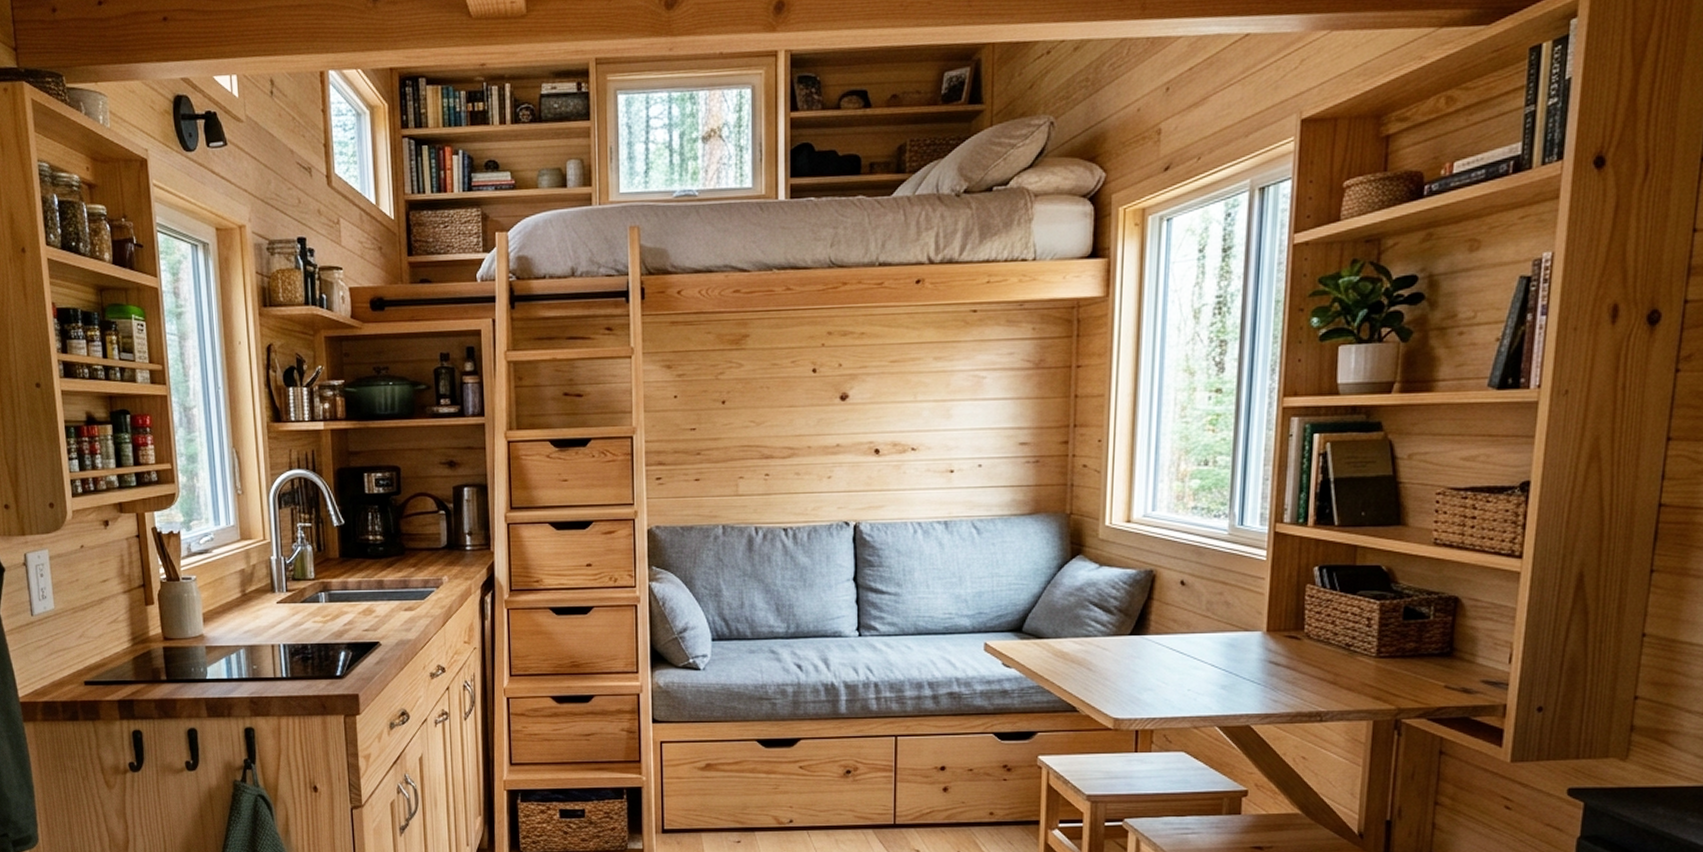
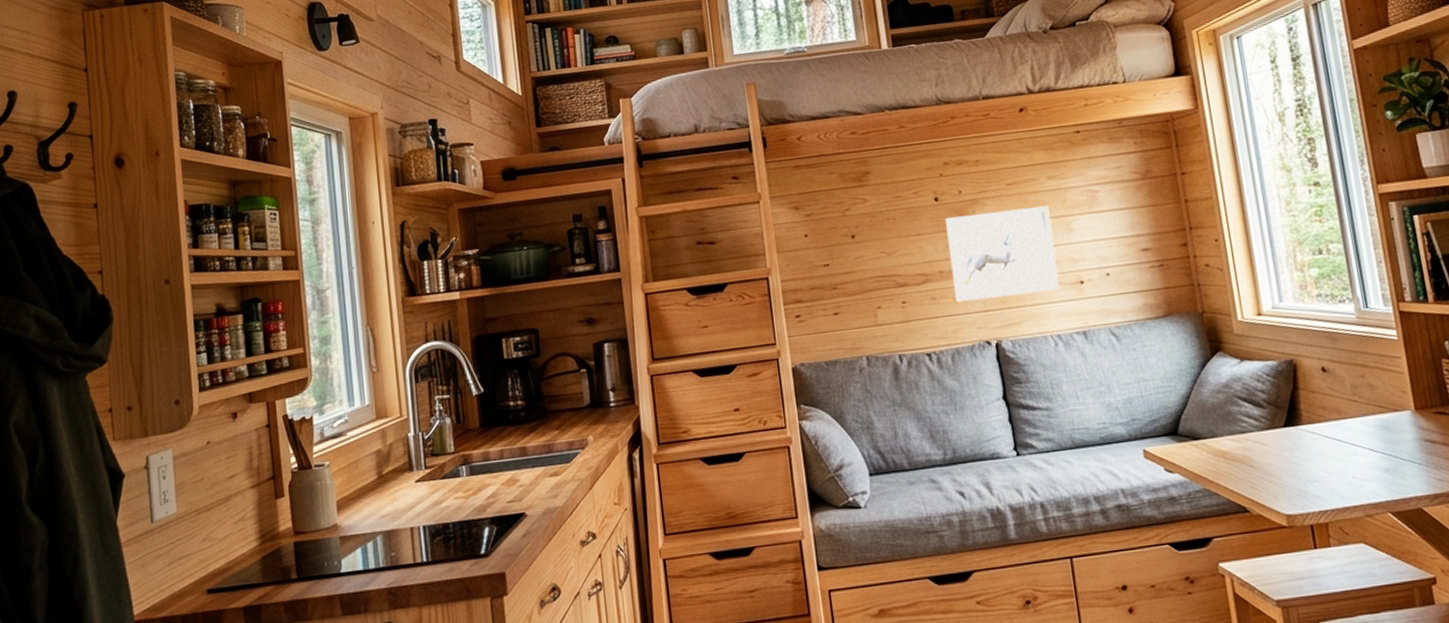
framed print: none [819,388,931,480] -> present [945,206,1060,303]

